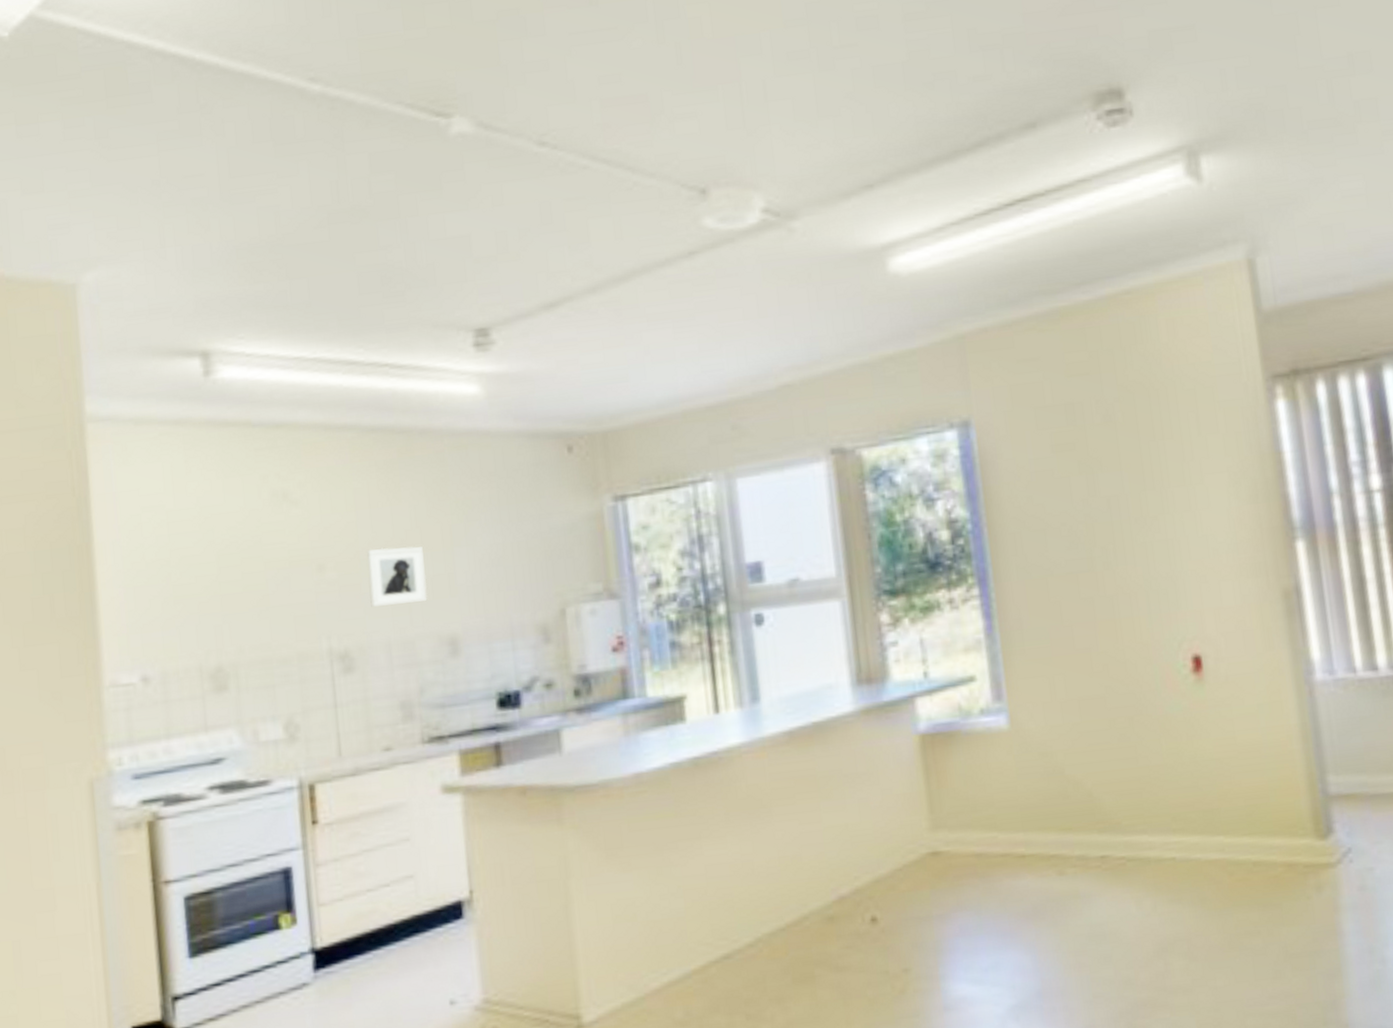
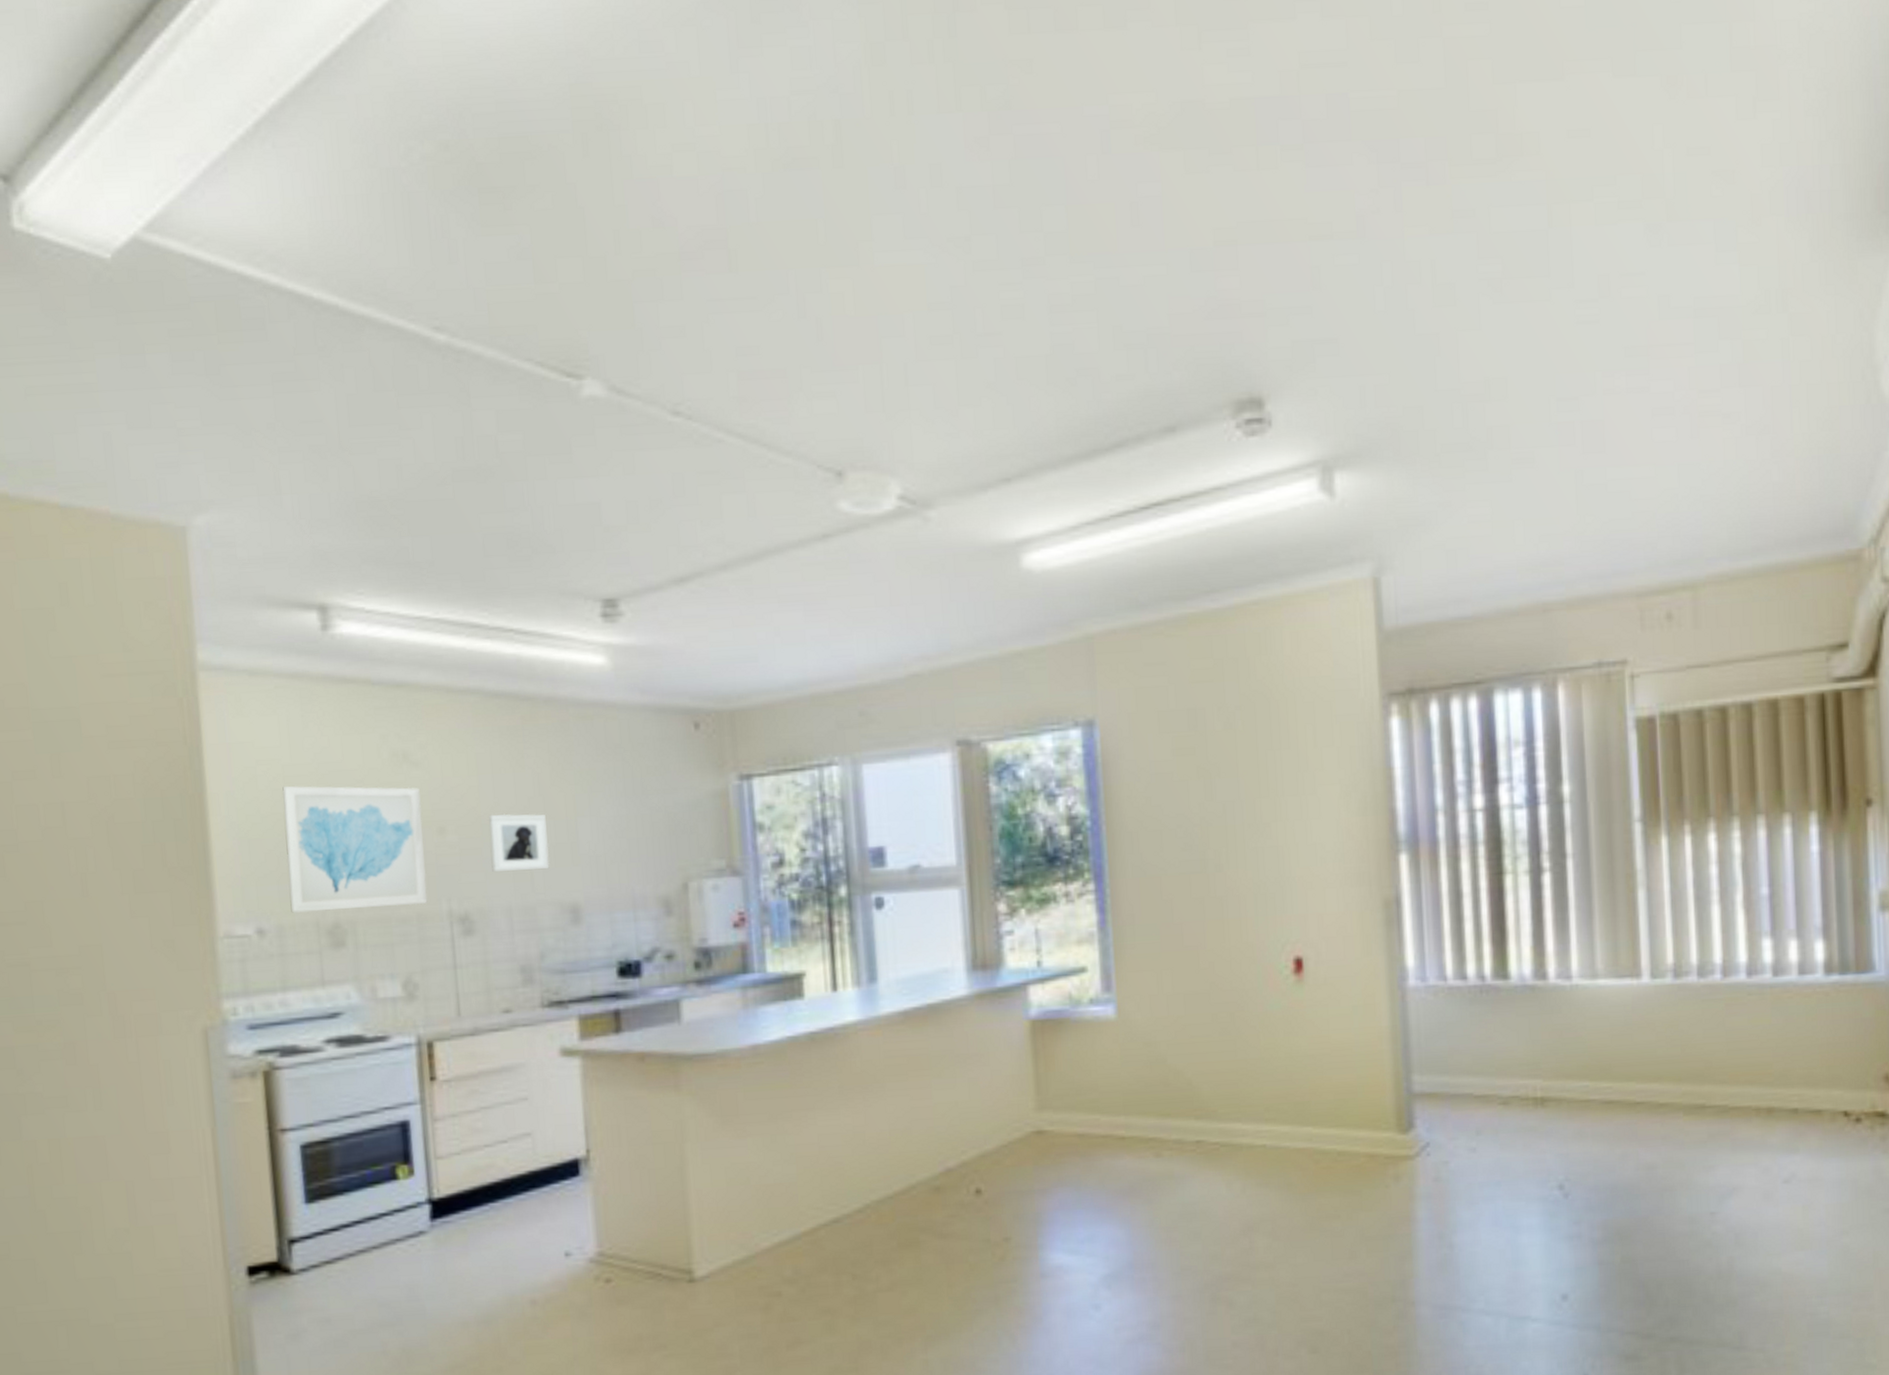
wall art: none [166,526,308,659] -> present [282,786,428,913]

